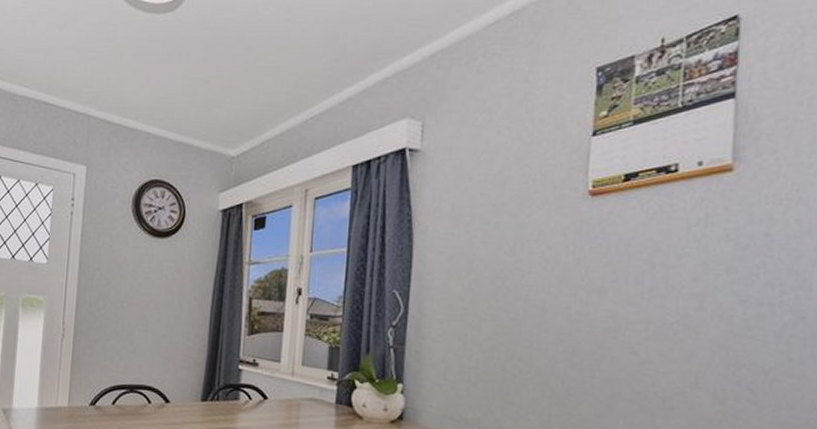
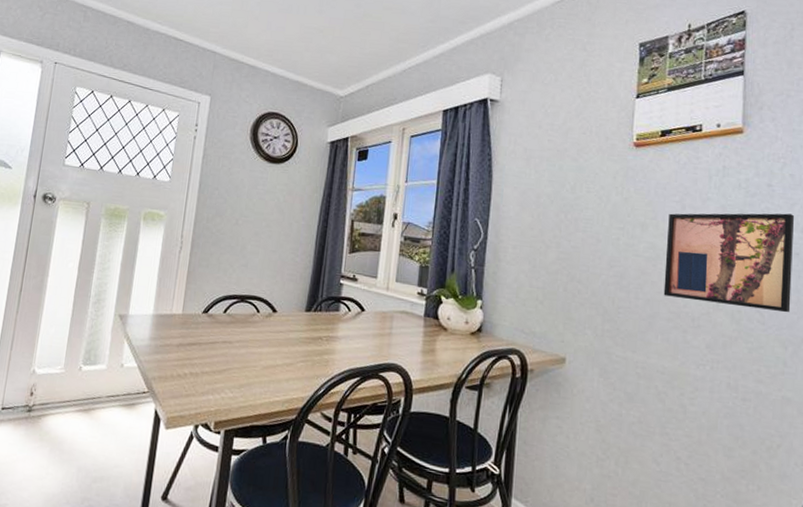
wall art: none [626,268,799,390] -> present [663,213,794,313]

